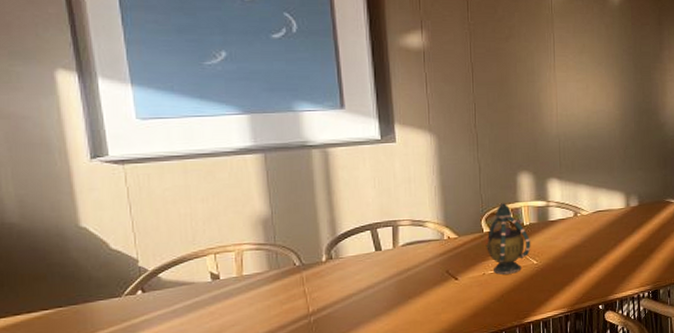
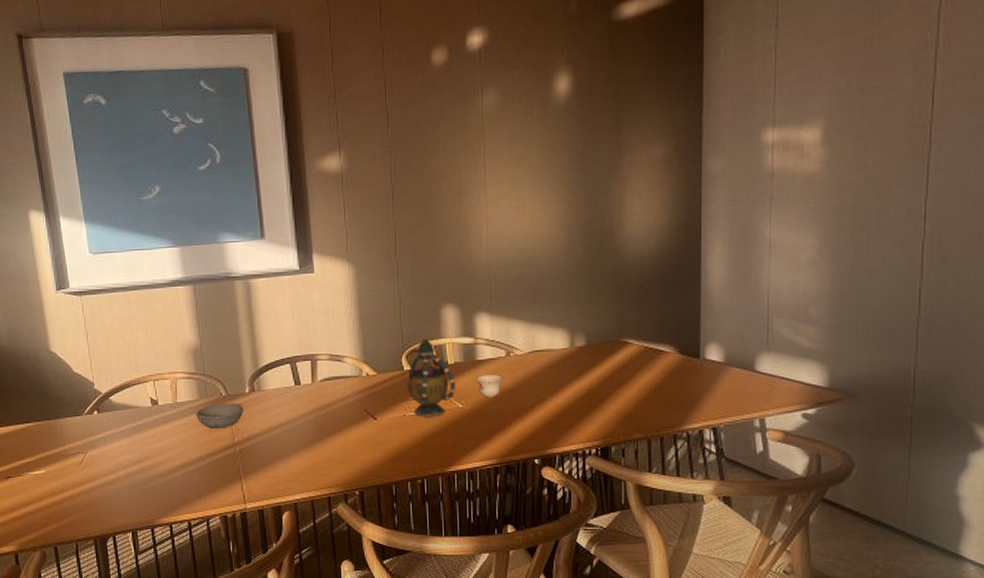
bowl: none [265,273,320,301] -> present [196,404,244,429]
teacup: none [548,233,571,254] -> present [475,375,502,398]

